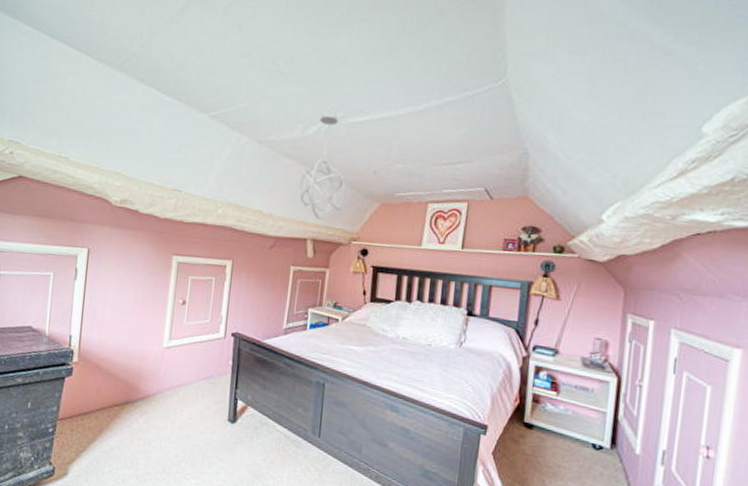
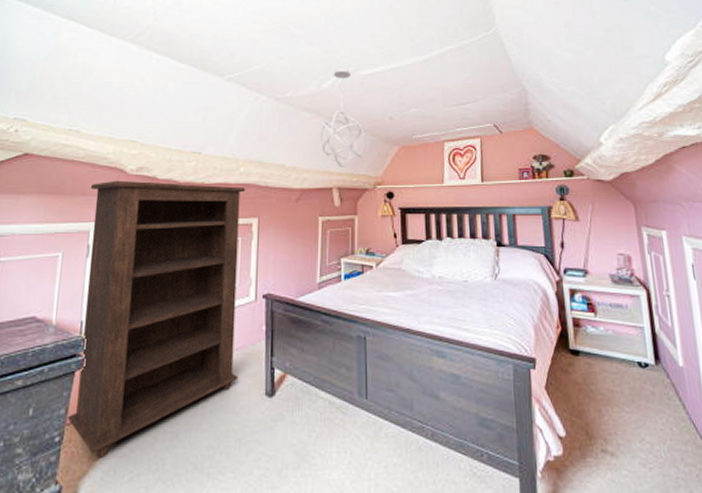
bookshelf: none [58,210,222,451] -> present [67,180,246,458]

